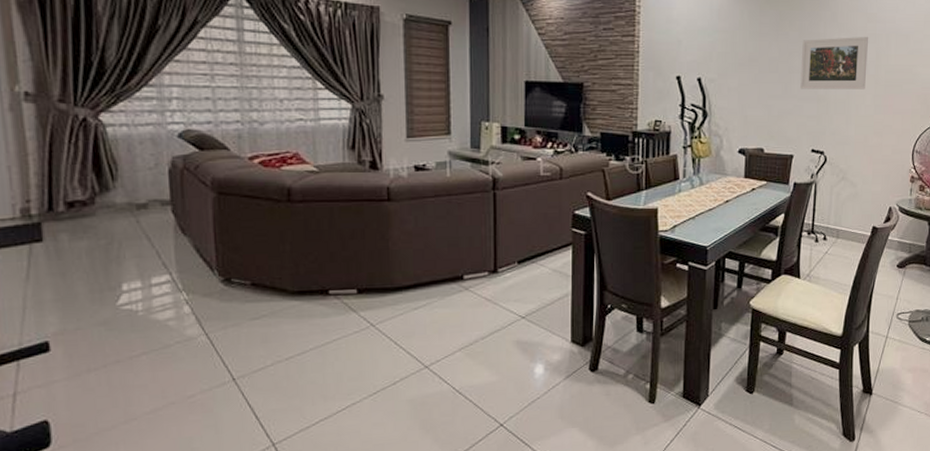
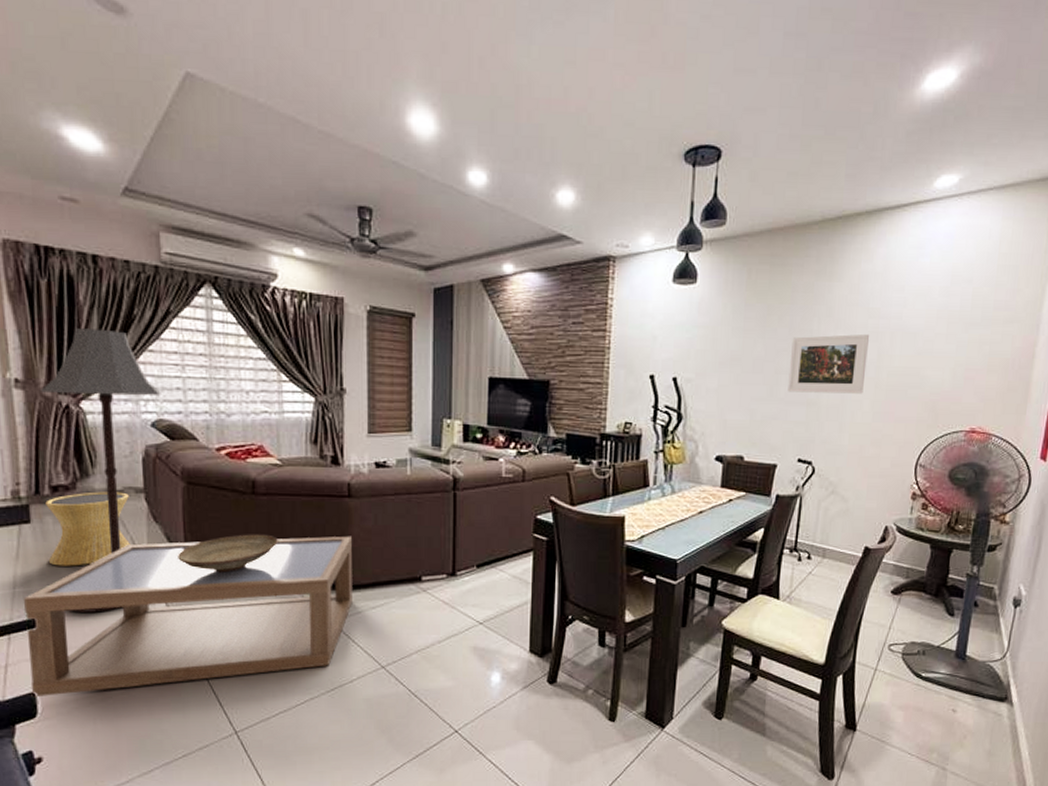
coffee table: none [35,239,394,426] -> present [24,536,353,698]
floor lamp: none [54,39,189,333] -> present [41,328,161,613]
side table: none [60,205,156,285] -> present [45,491,130,566]
decorative bowl: none [207,241,316,283] -> present [176,534,278,573]

